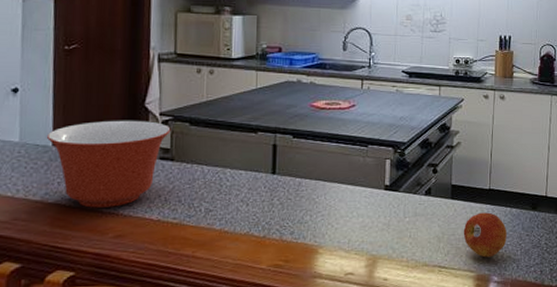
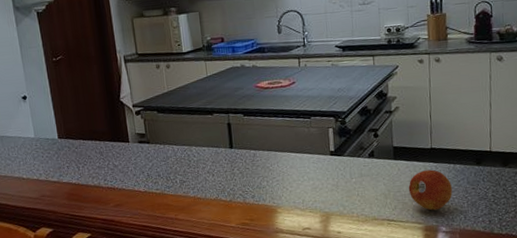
mixing bowl: present [46,120,171,208] -> none [52,112,144,185]

